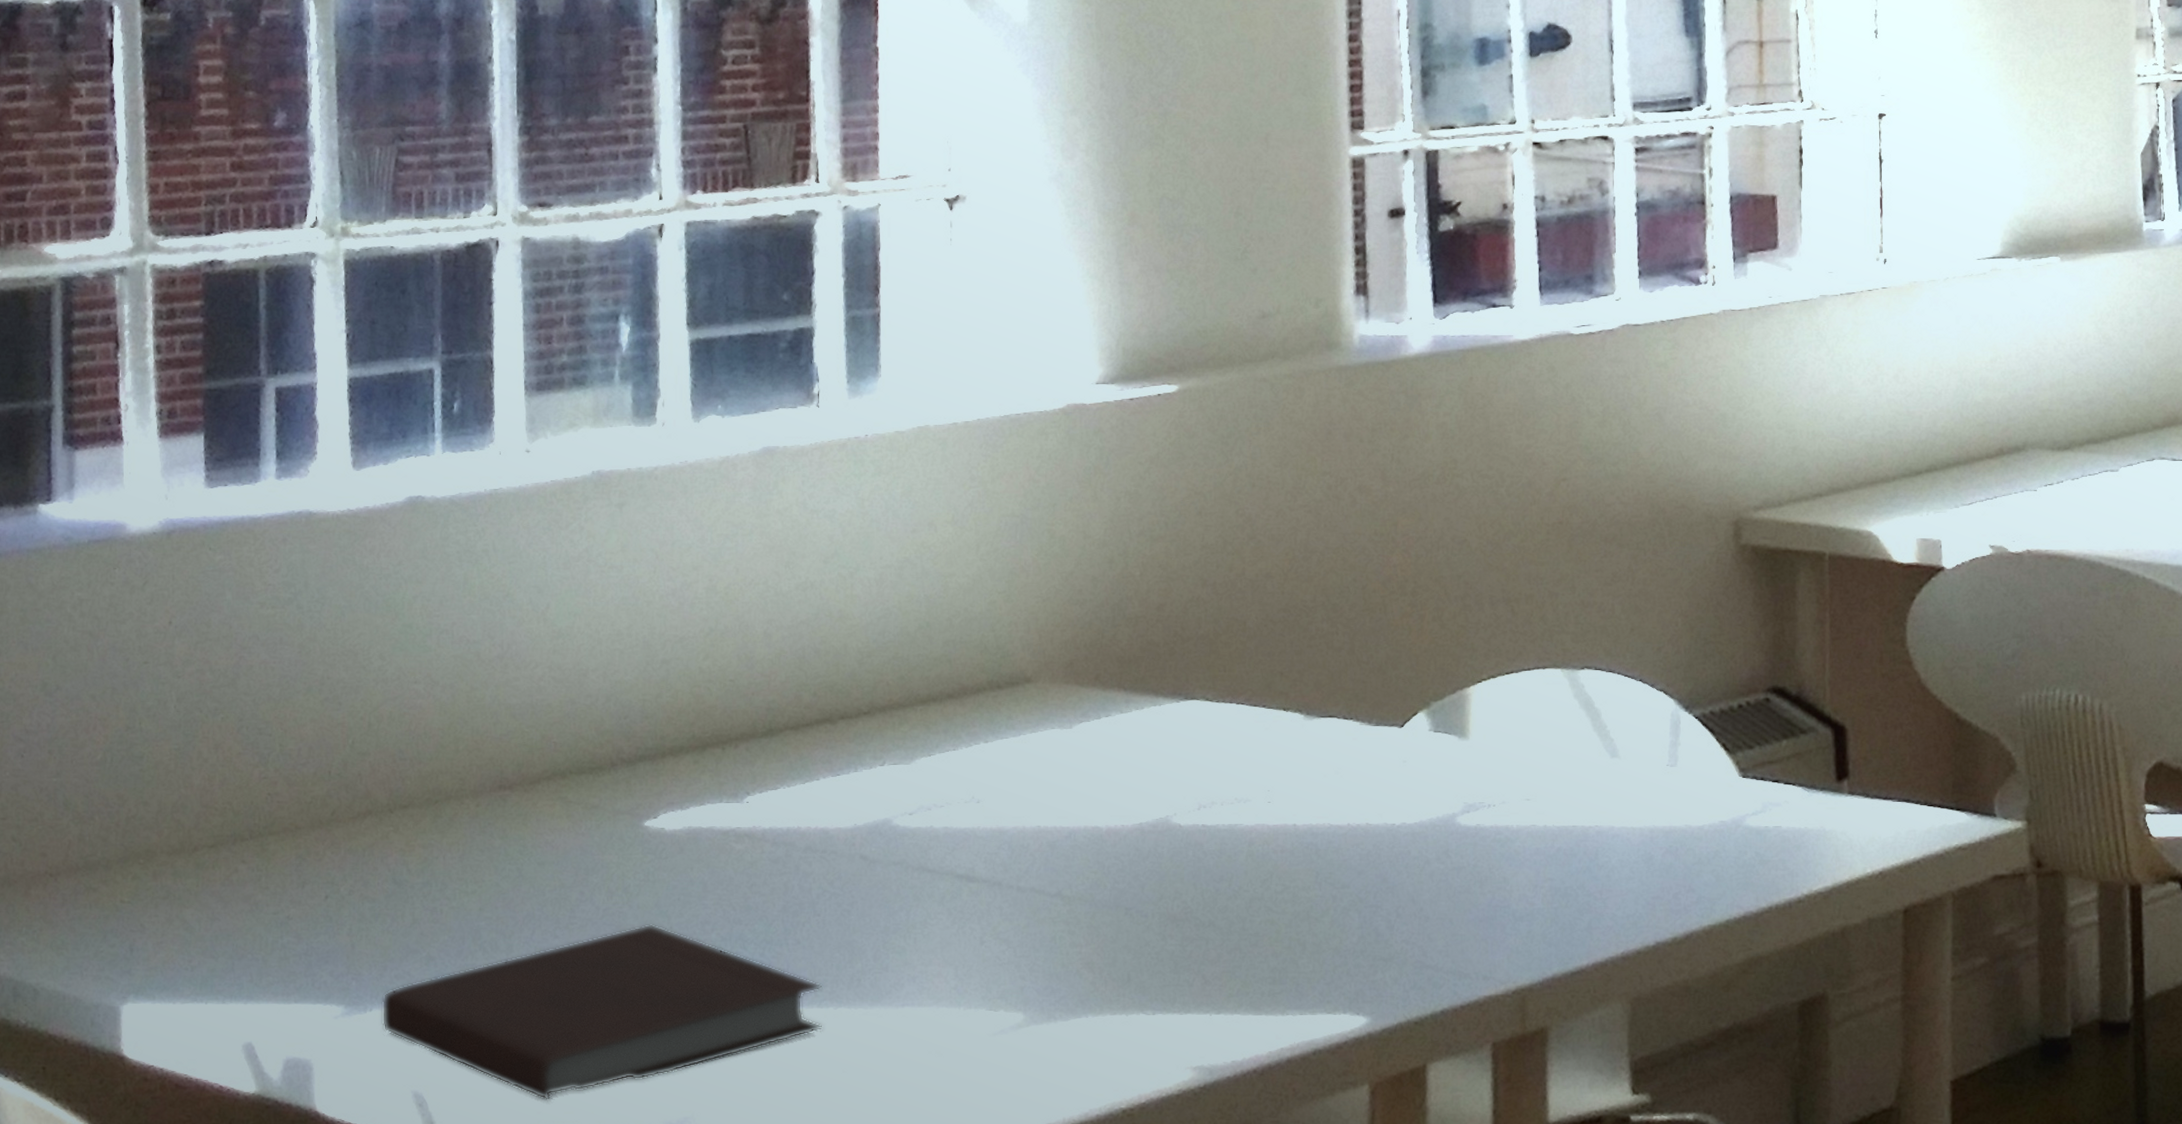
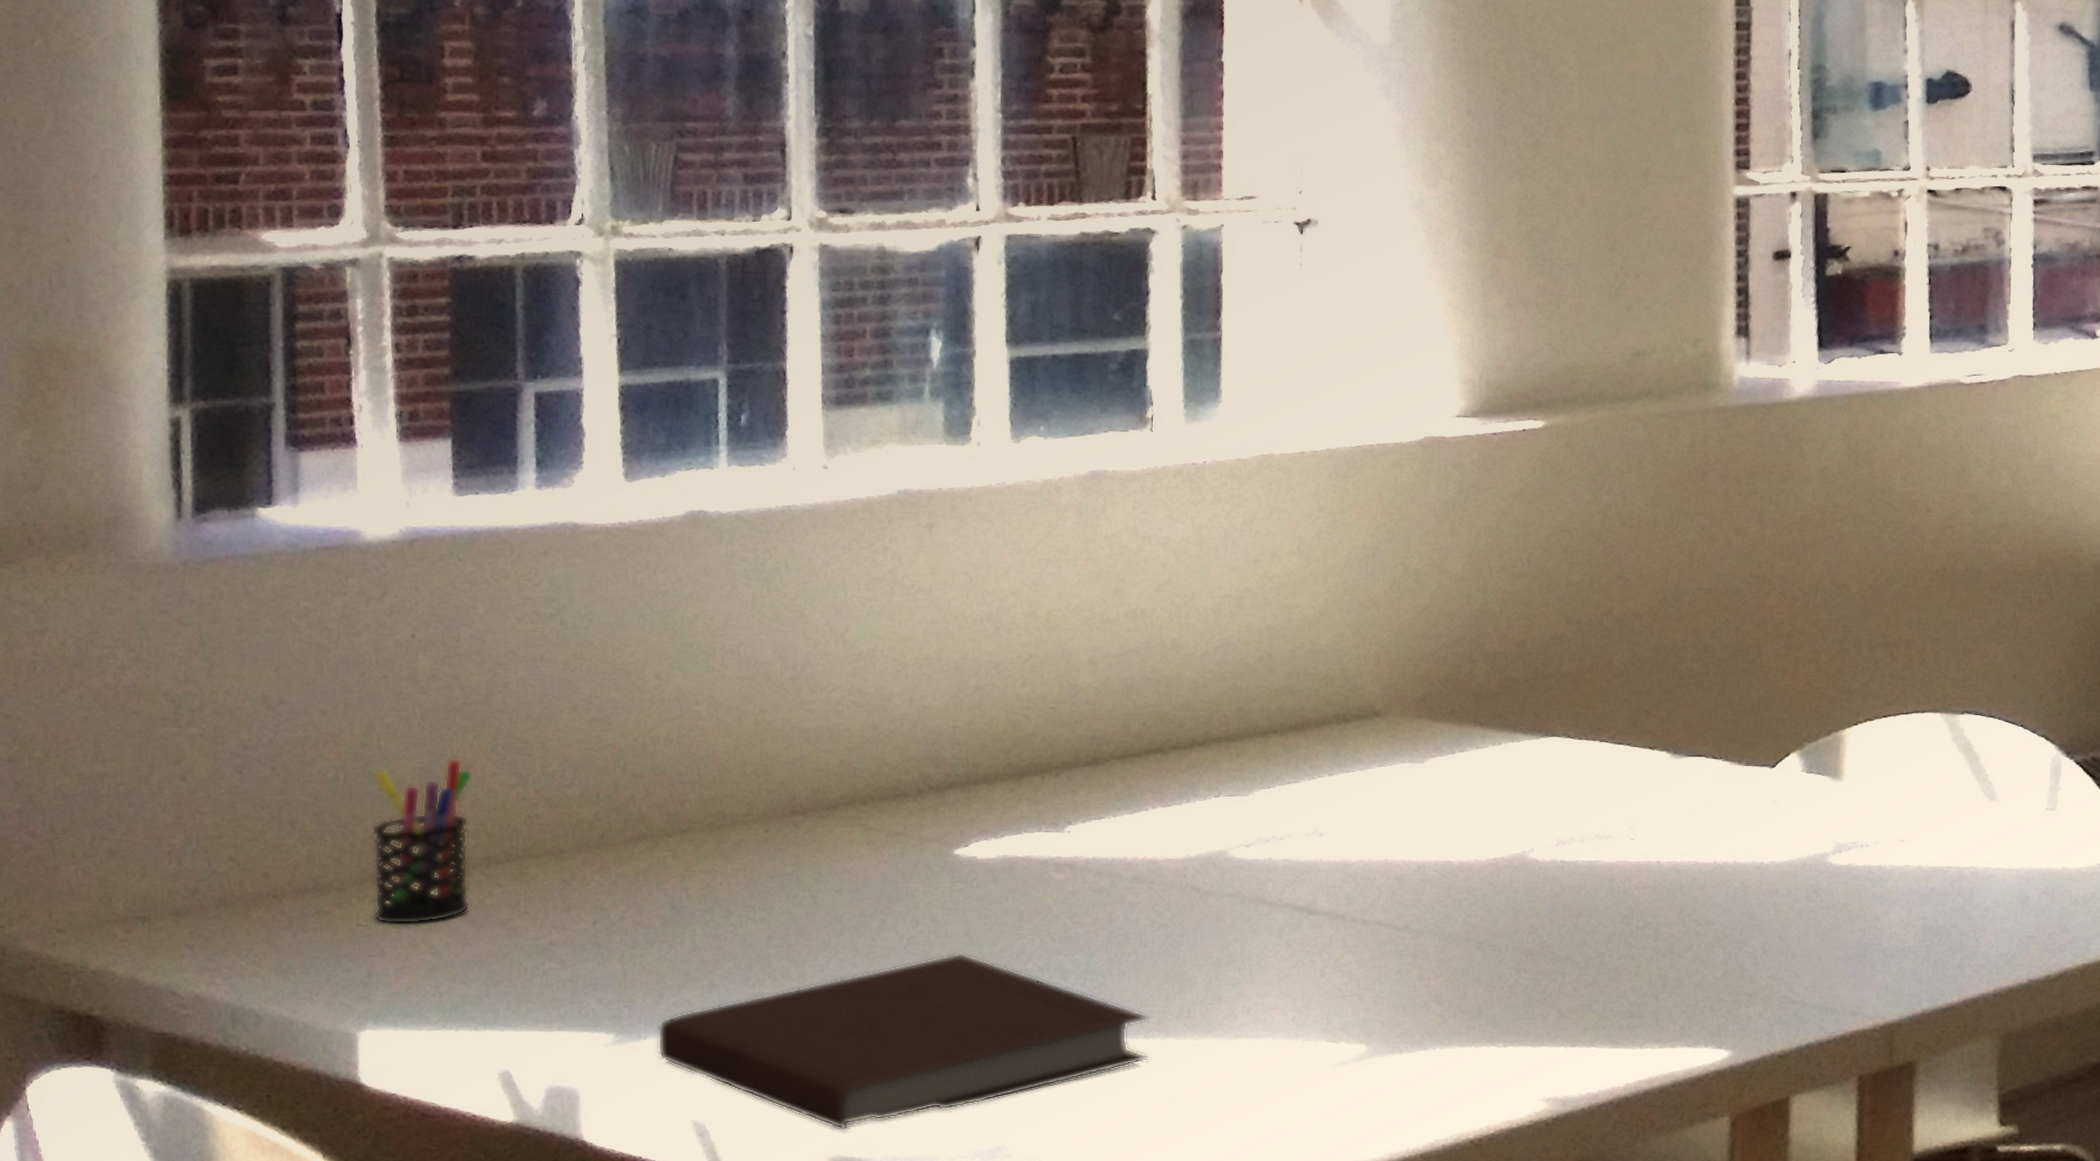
pen holder: none [133,739,221,901] -> present [371,758,473,925]

